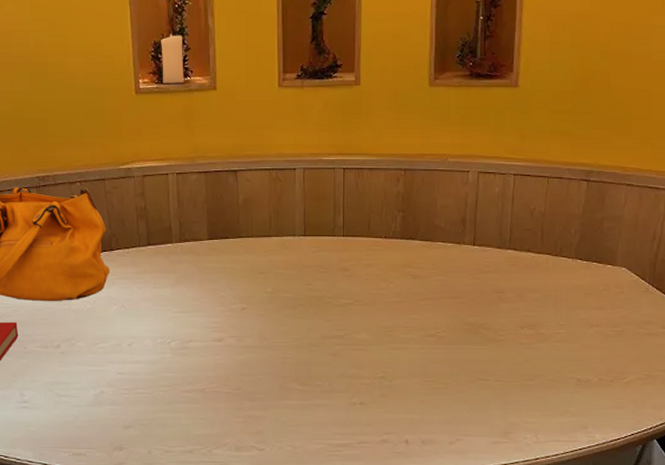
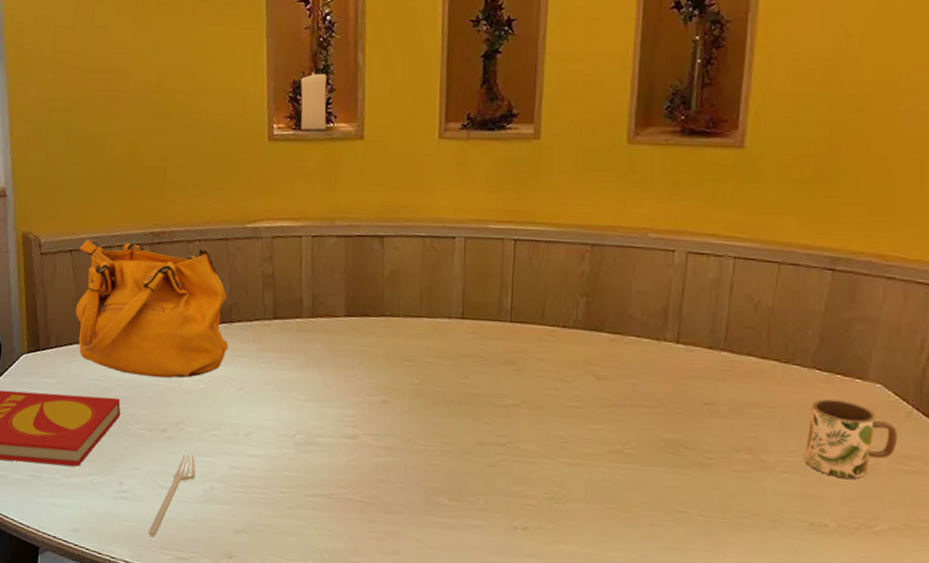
fork: none [48,365,87,438] -> present [148,454,196,536]
mug: none [573,282,639,342] -> present [805,399,898,479]

